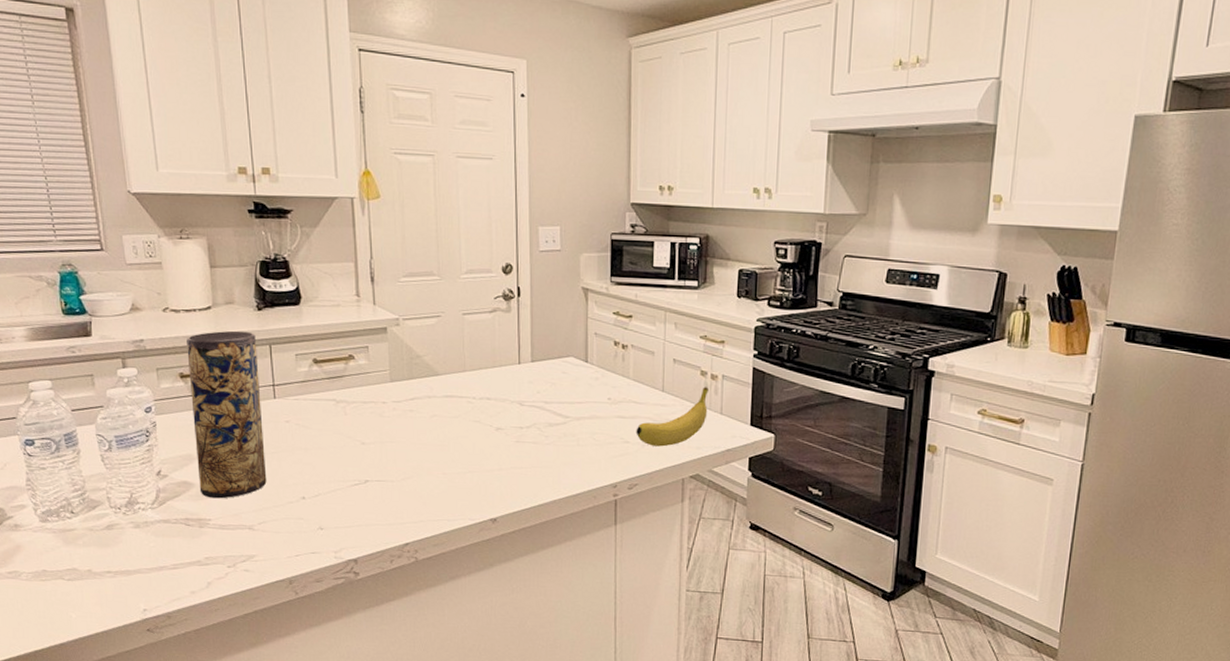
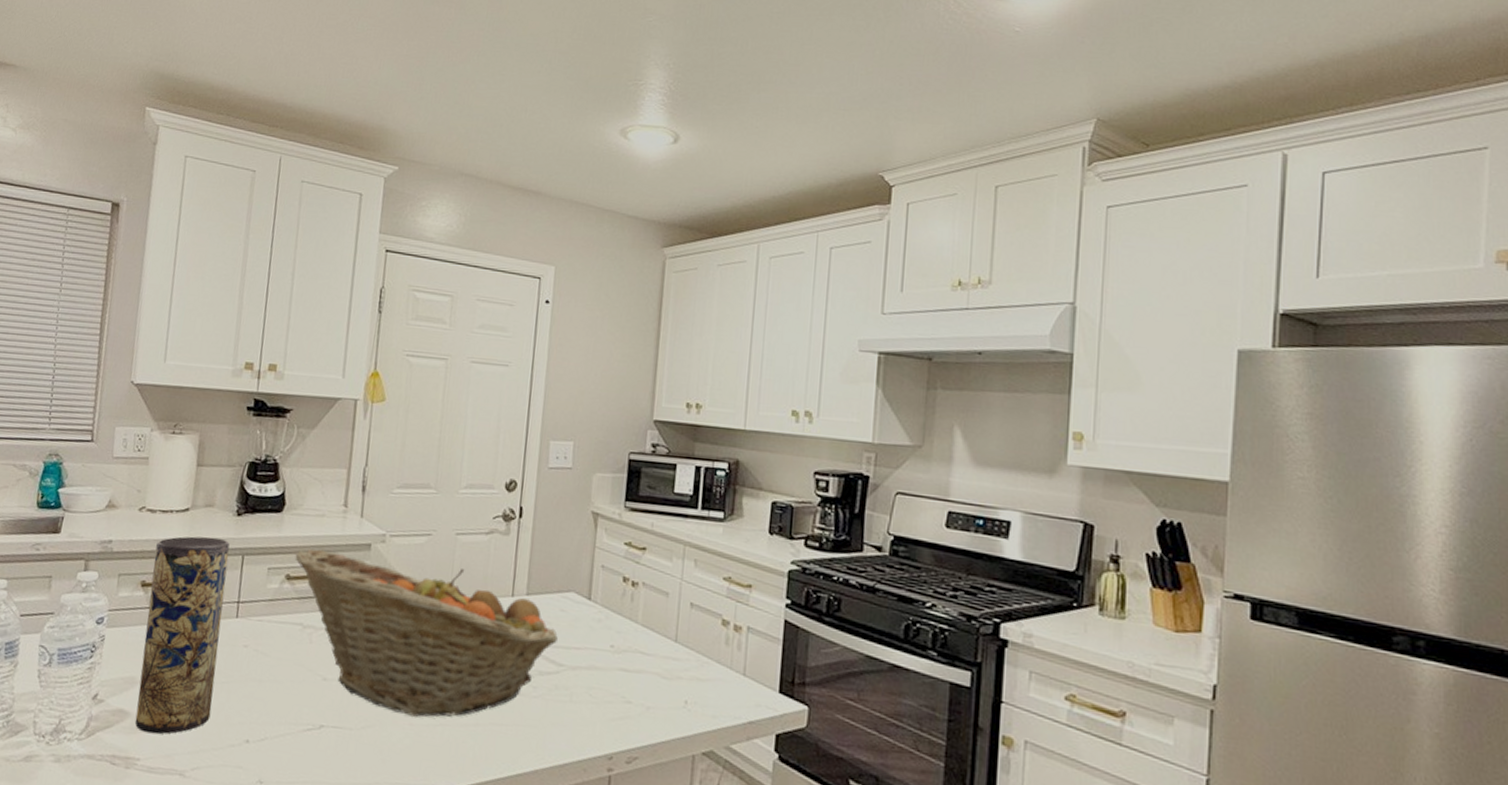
fruit basket: none [318,335,562,467] -> present [295,548,558,717]
fruit: present [636,387,709,447] -> none [640,639,730,712]

